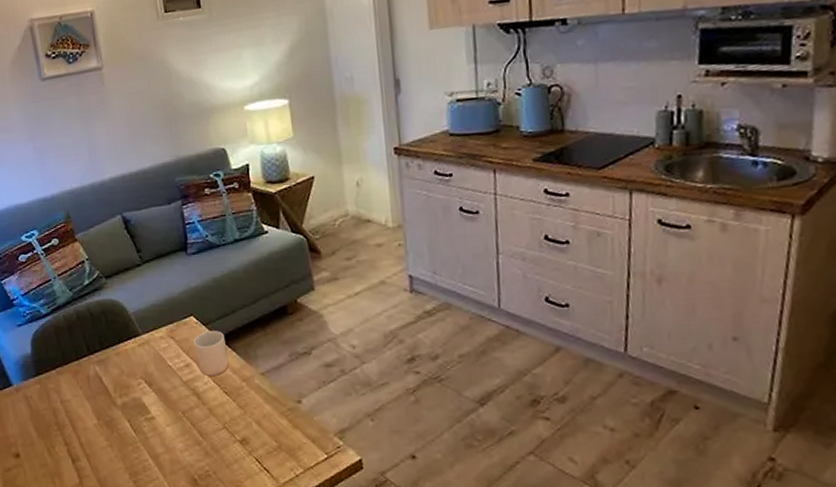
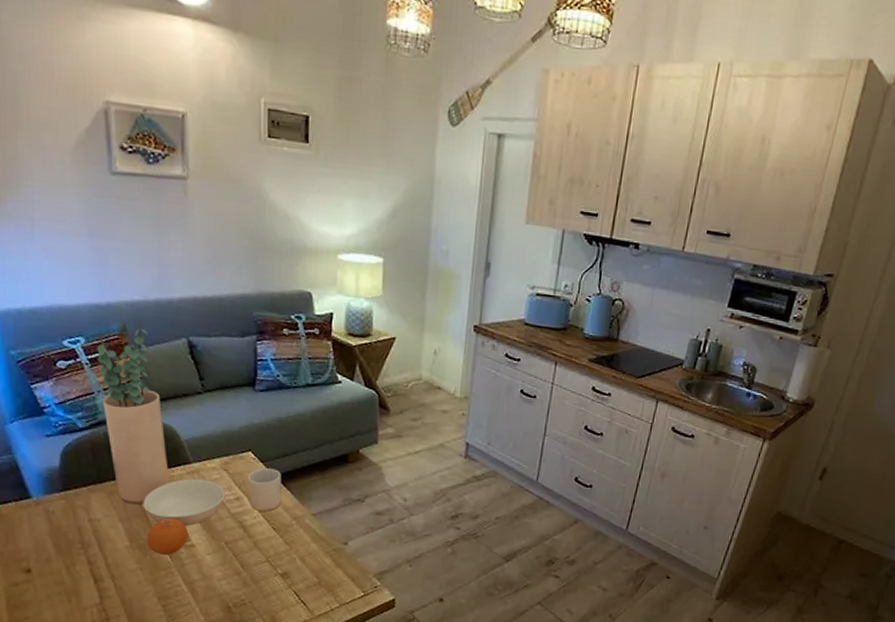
vase: none [47,205,125,382] -> present [97,319,170,505]
bowl: none [103,350,176,399] -> present [143,479,226,527]
fruit: none [111,392,148,430] -> present [147,518,188,556]

